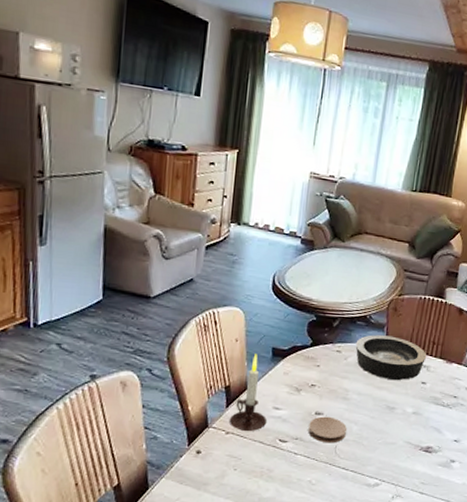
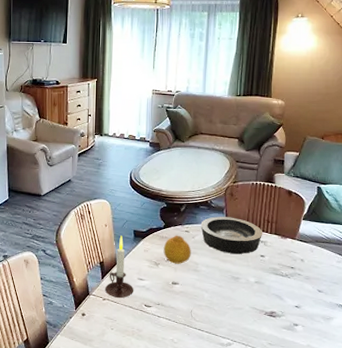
fruit: none [307,355,342,390] -> present [163,235,191,264]
coaster: present [308,416,348,443] -> none [167,285,200,308]

